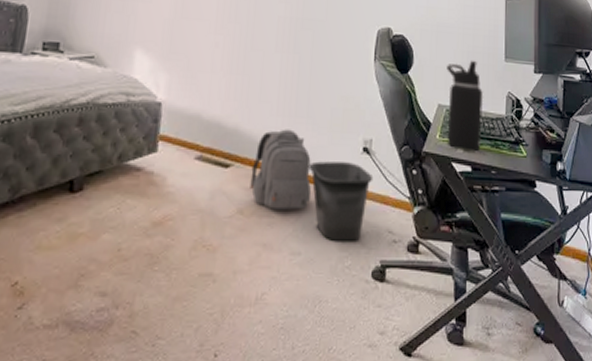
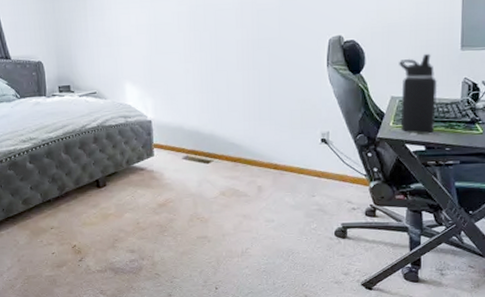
backpack: present [250,129,312,210] -> none [228,130,279,191]
waste bin: present [309,161,374,241] -> none [275,151,332,211]

